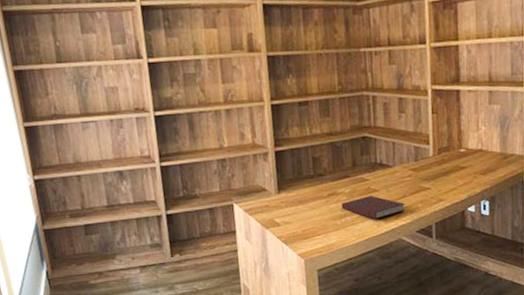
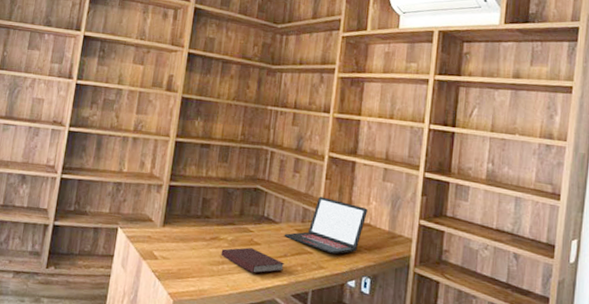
laptop: none [400,132,478,186] -> present [284,196,368,255]

